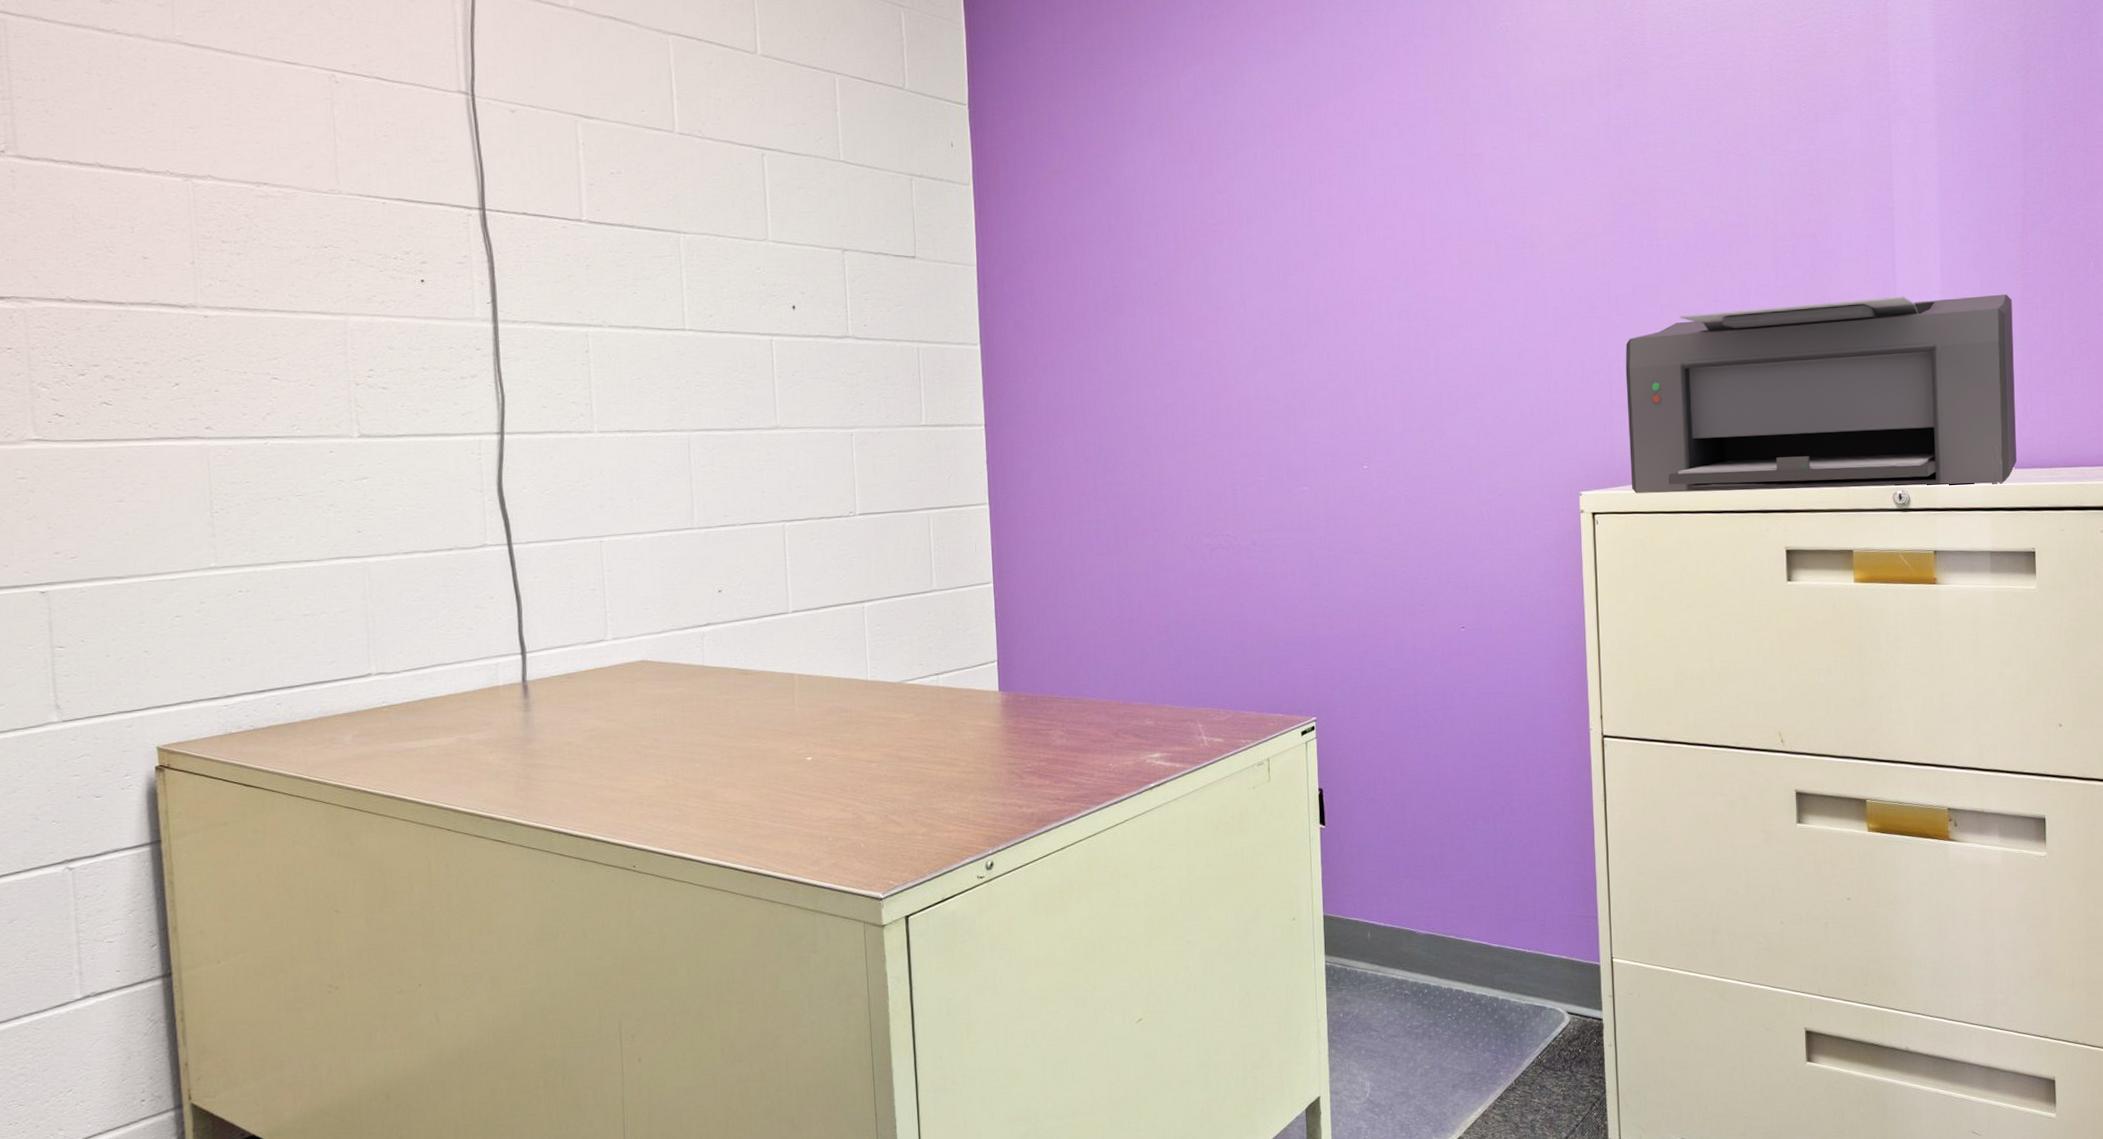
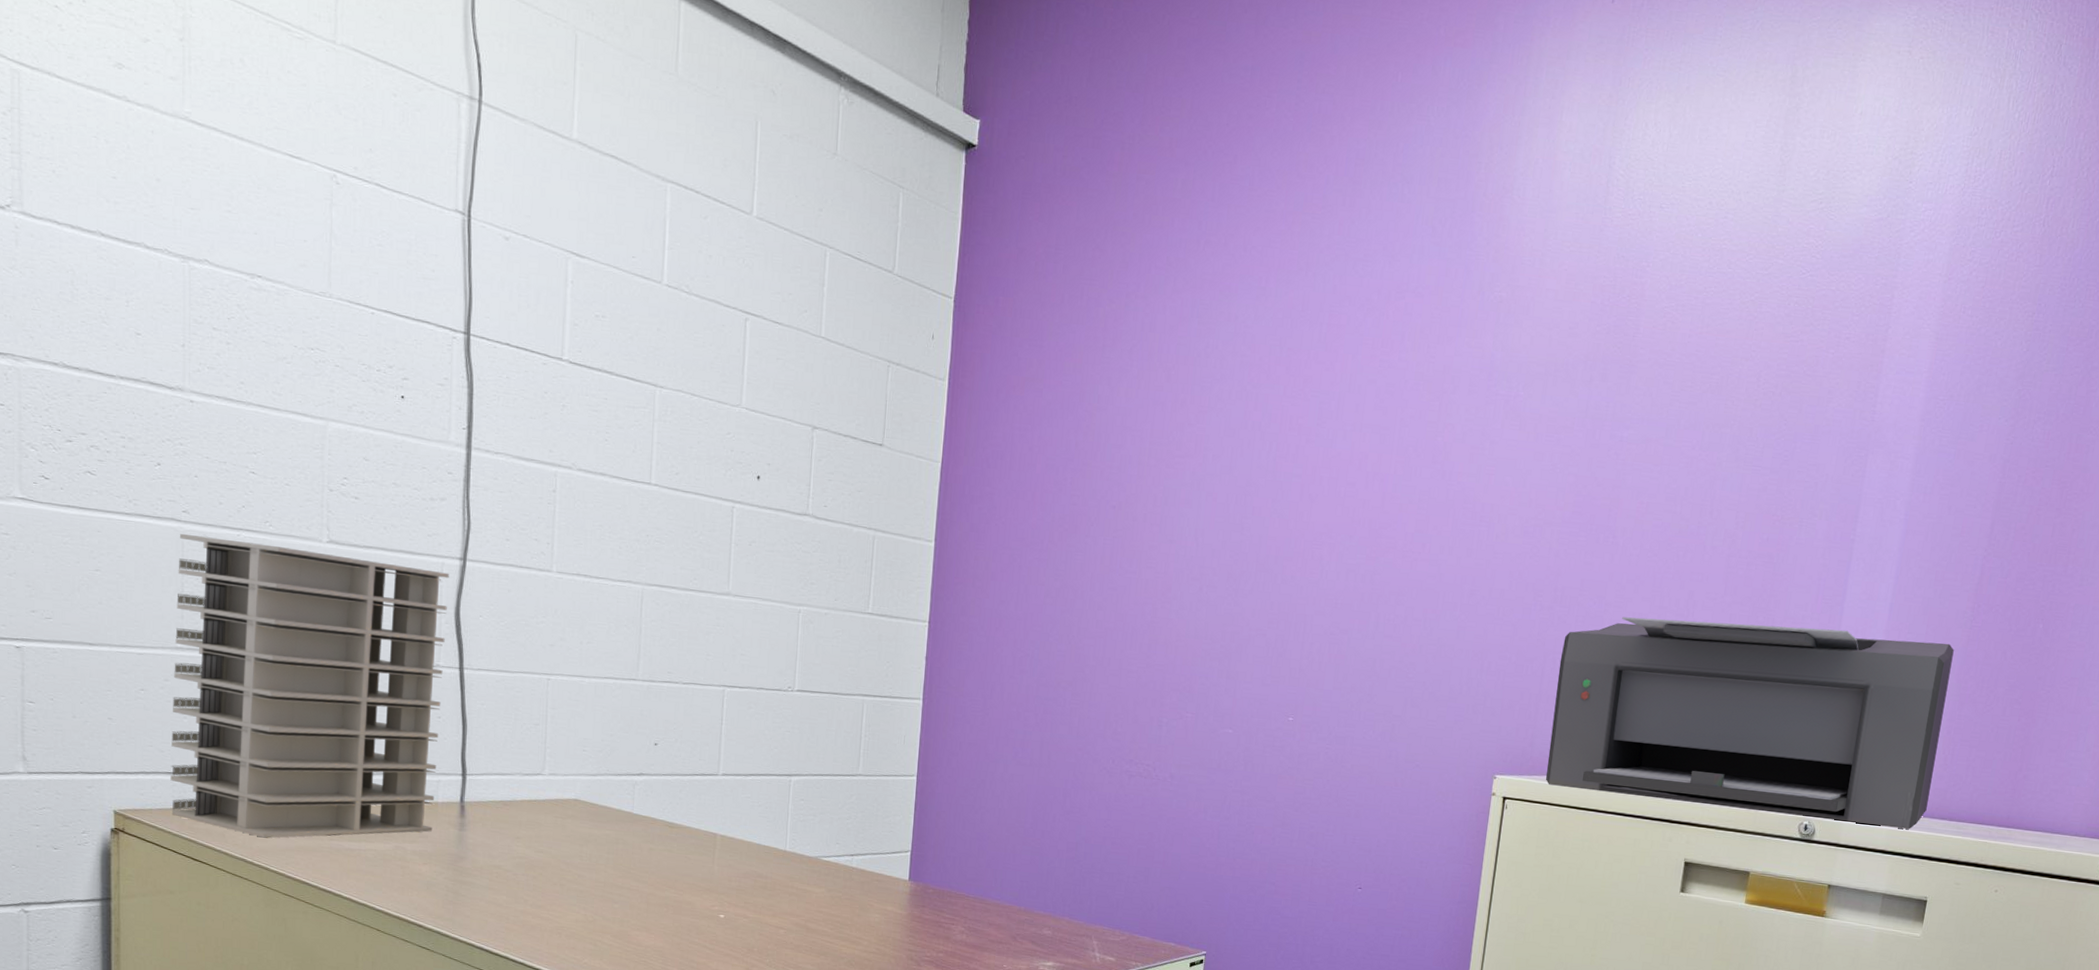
file organizer: none [204,448,496,752] -> present [170,533,449,838]

